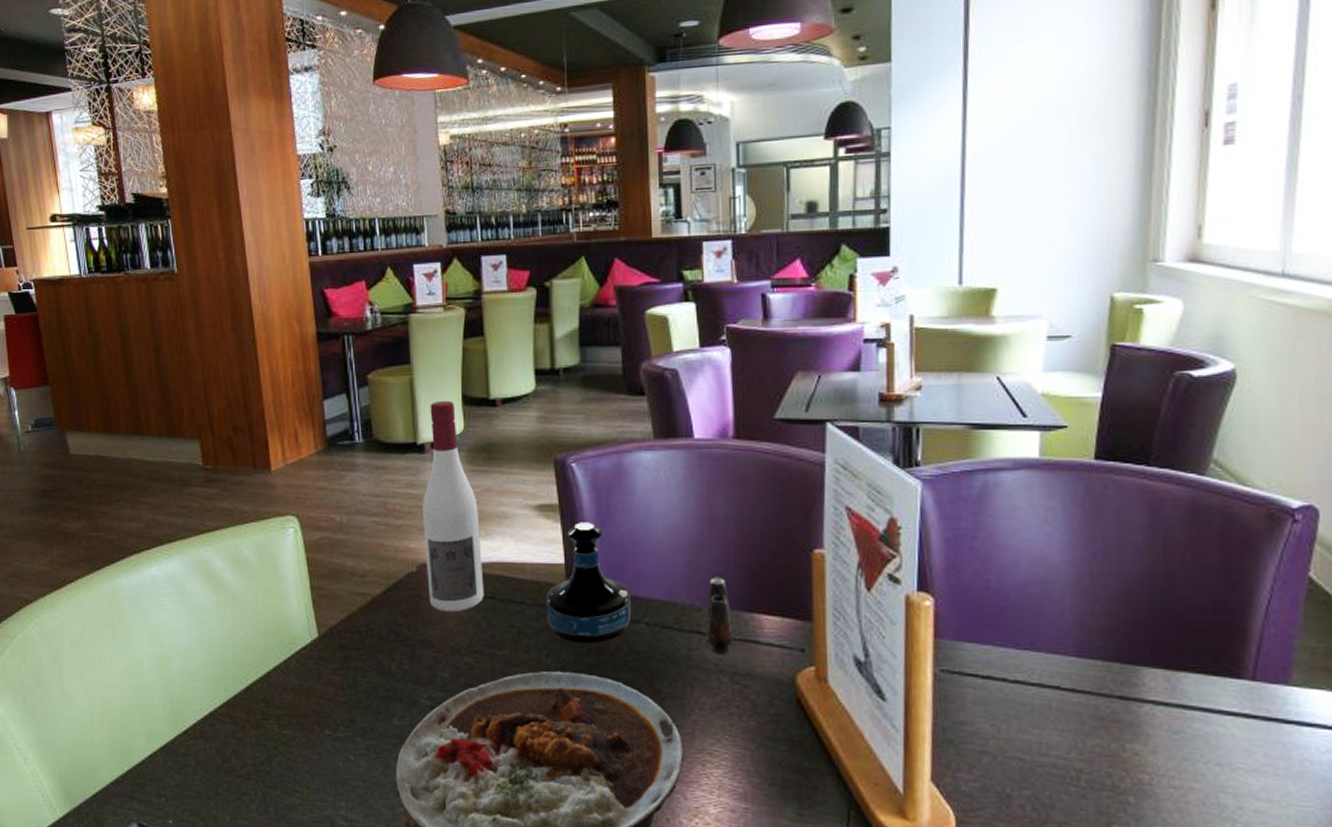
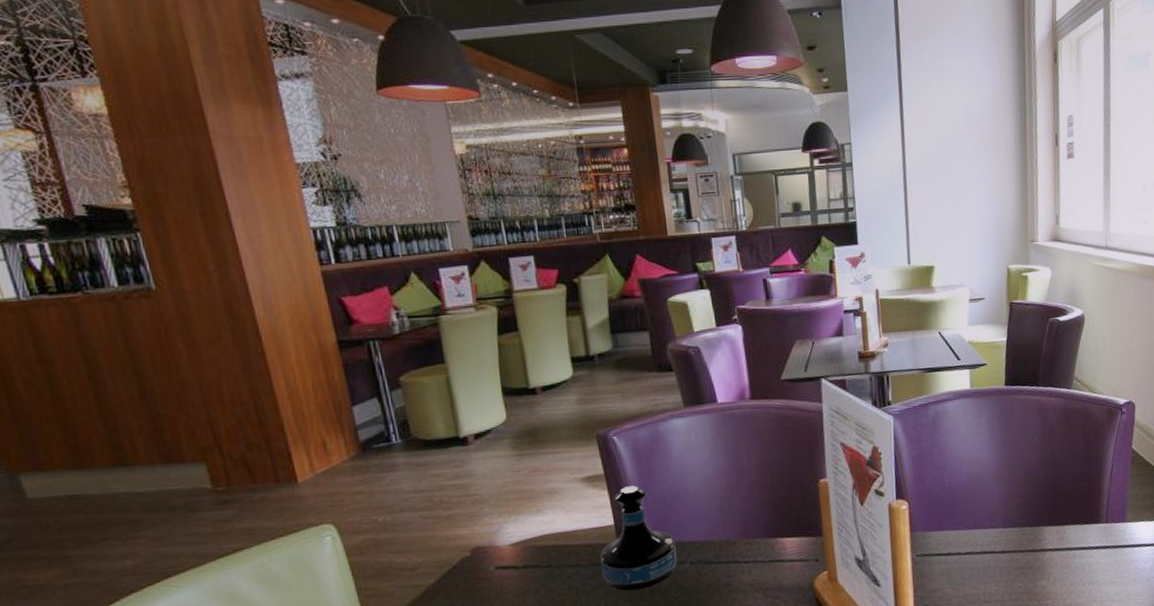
wine bottle: present [422,400,484,612] -> none [469,393,541,587]
salt shaker: present [705,577,734,654] -> none [739,514,764,576]

